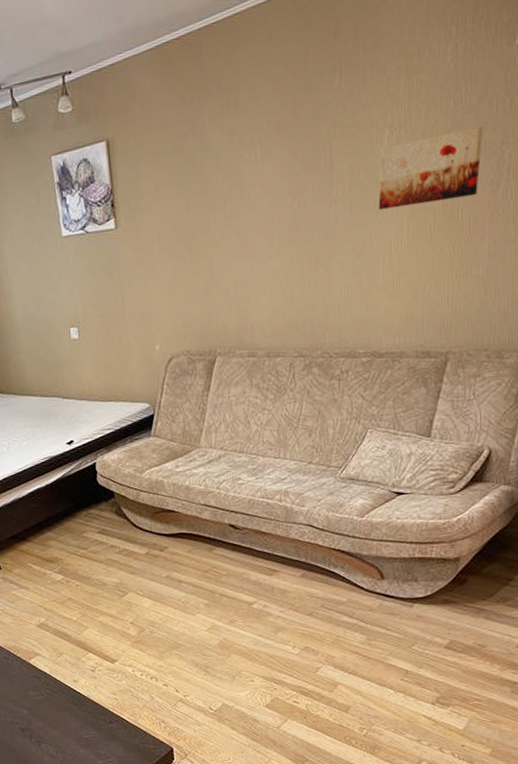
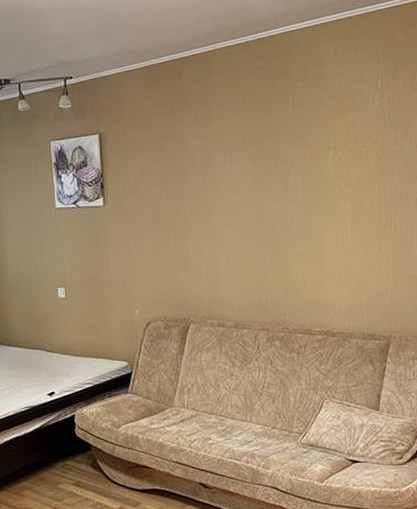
wall art: present [378,127,483,211] -> none [326,157,407,214]

